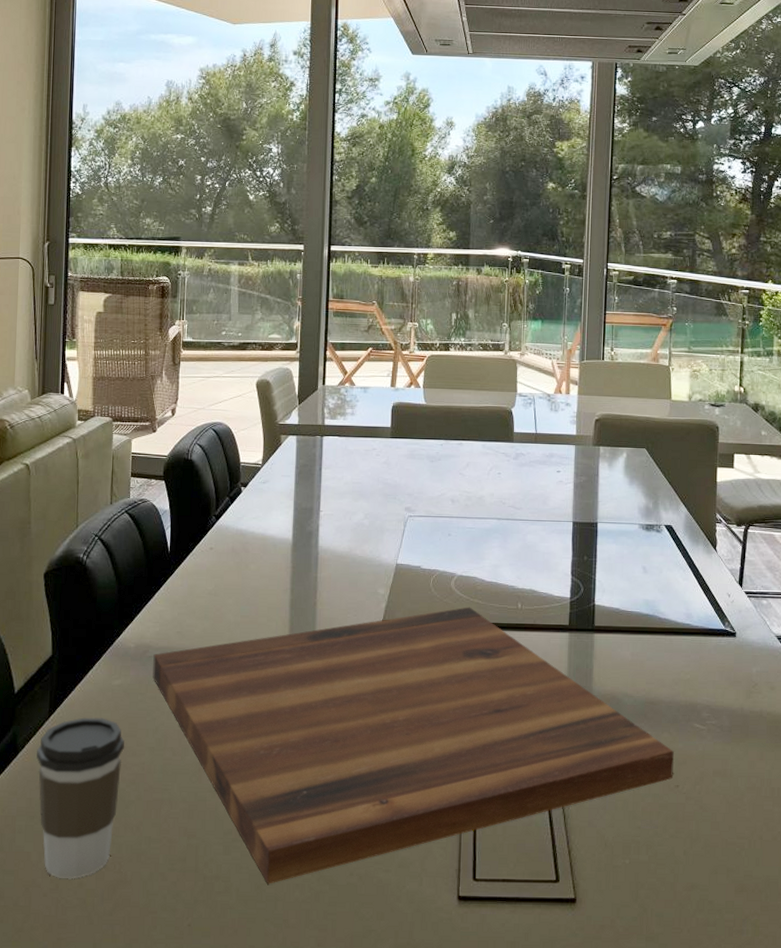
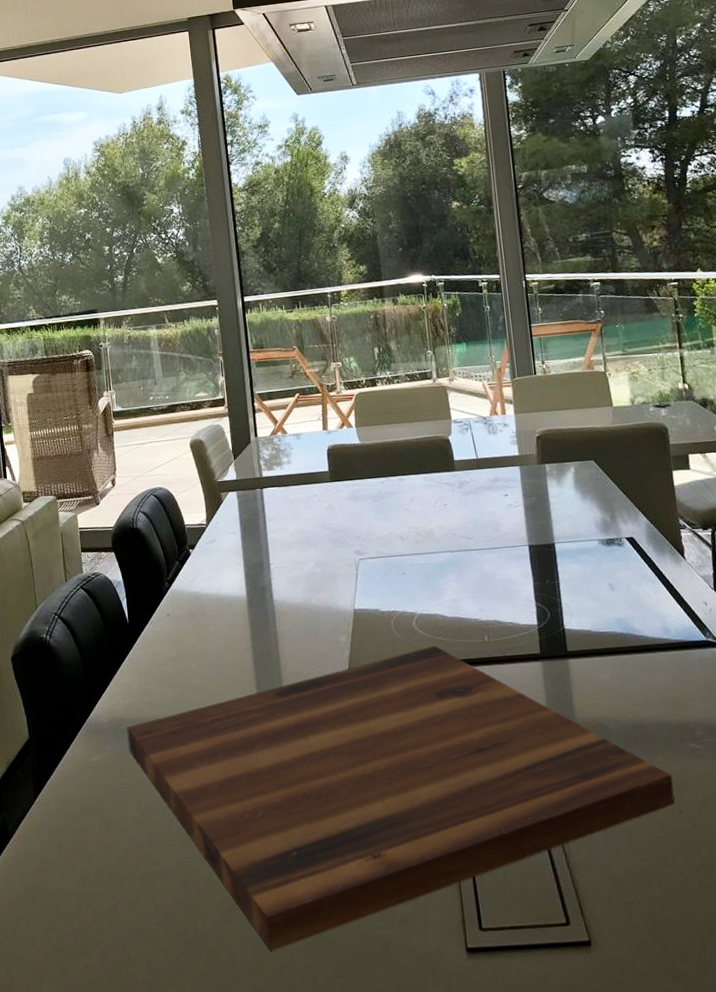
coffee cup: present [37,717,124,879] -> none [27,796,112,962]

